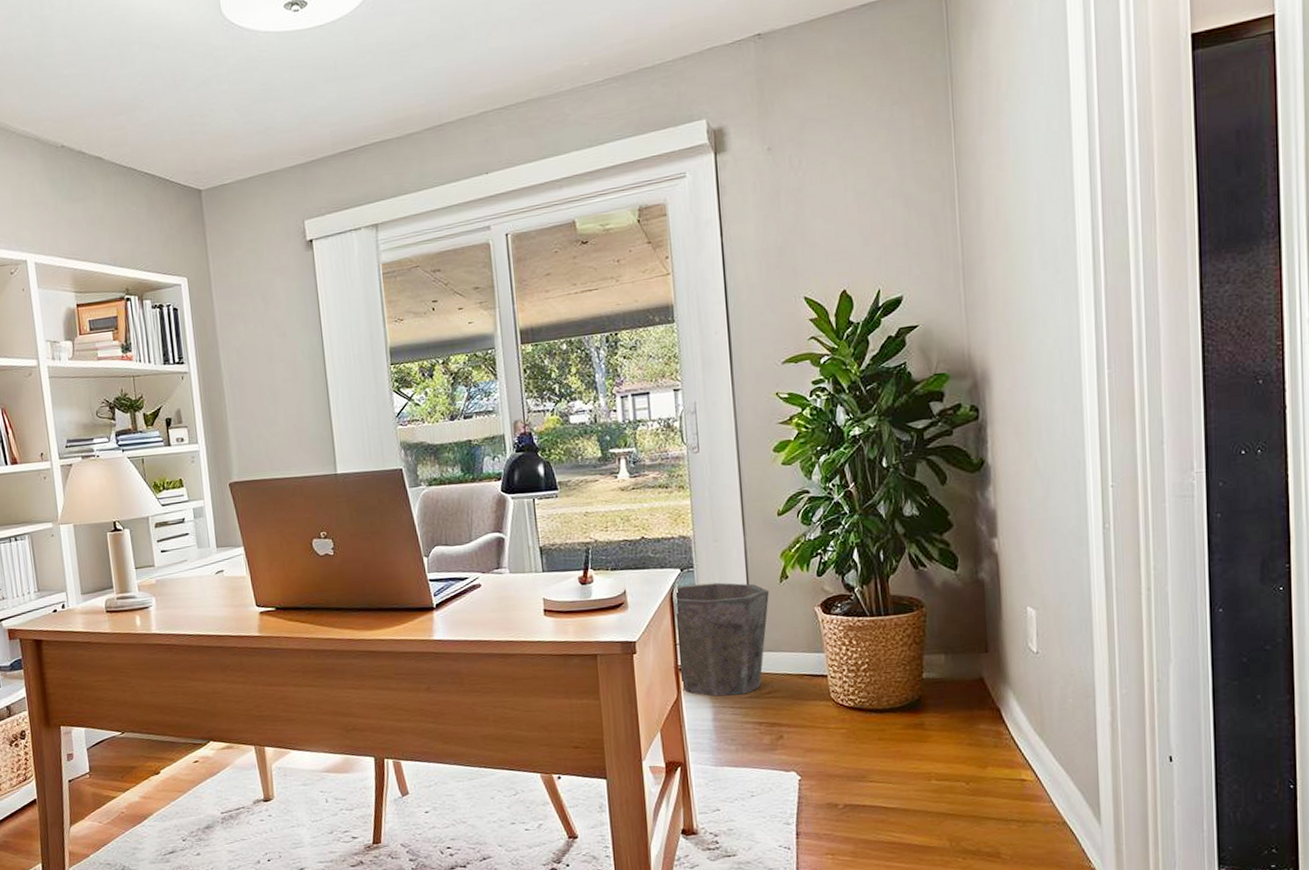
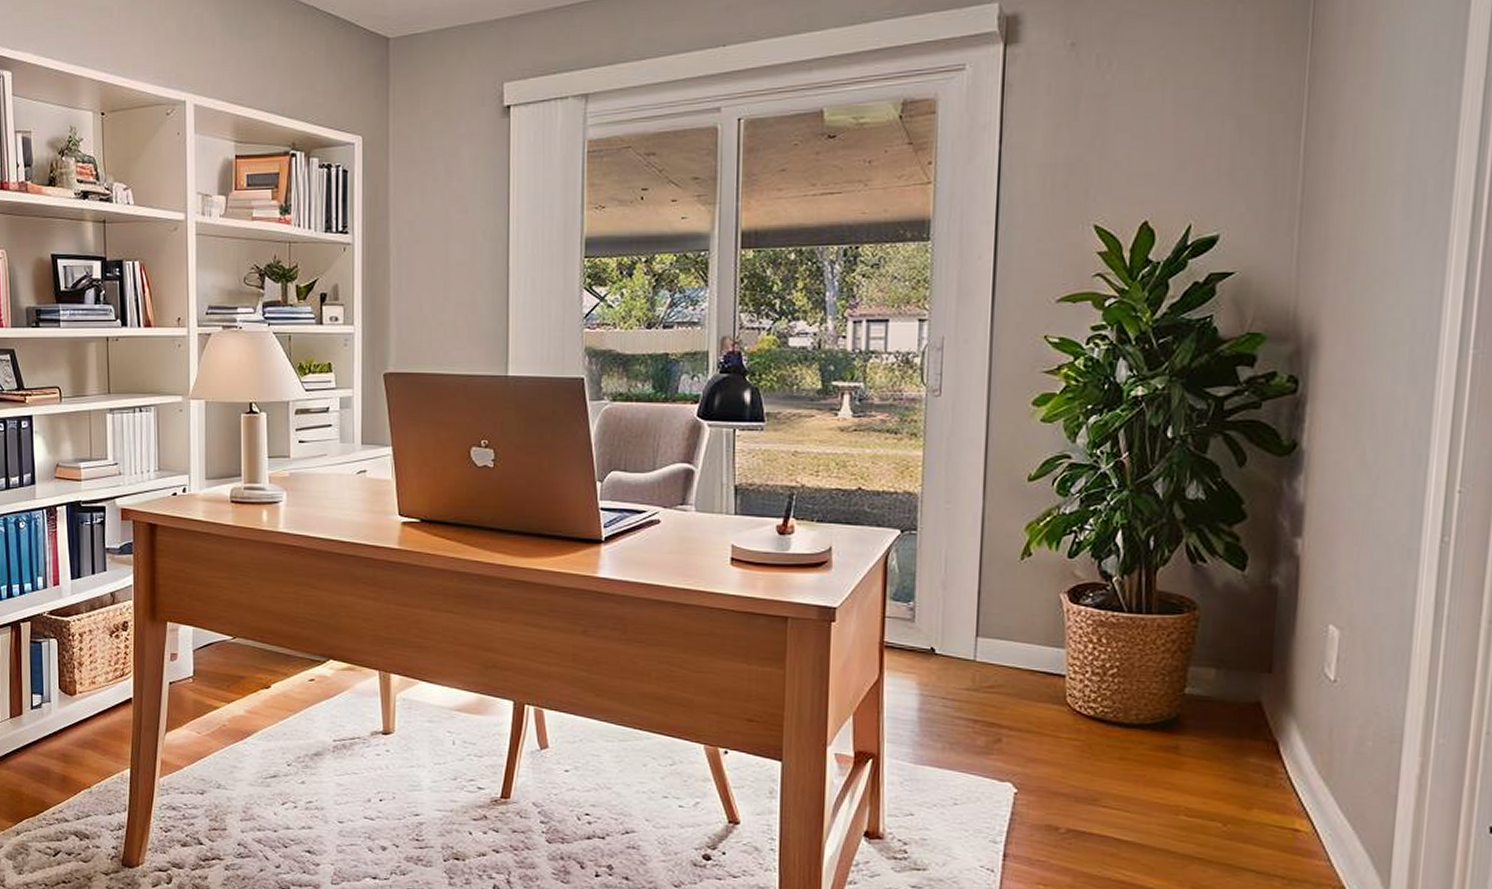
waste bin: present [675,582,769,697] -> none [886,549,1005,685]

